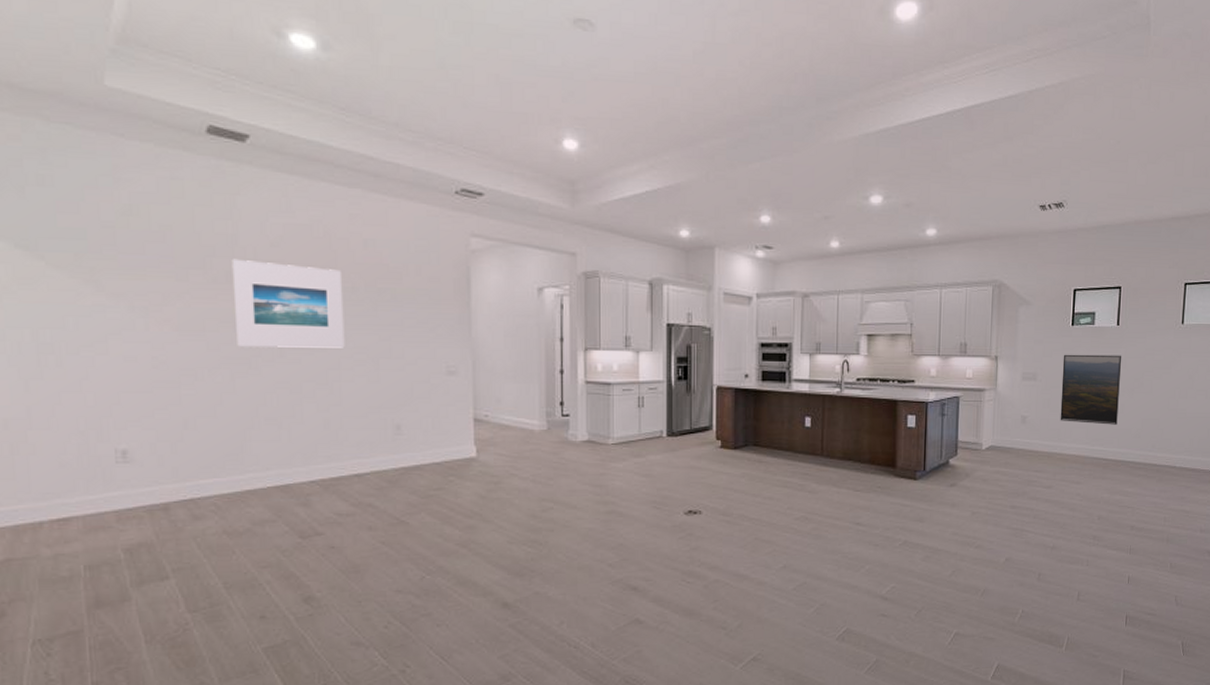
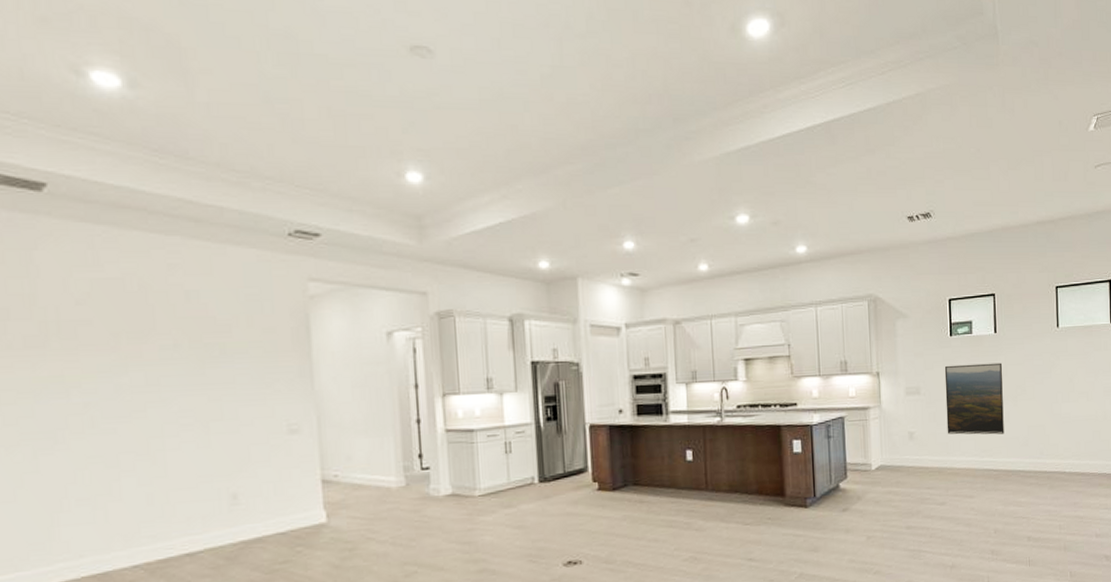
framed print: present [231,258,345,348] -> none [29,321,168,420]

